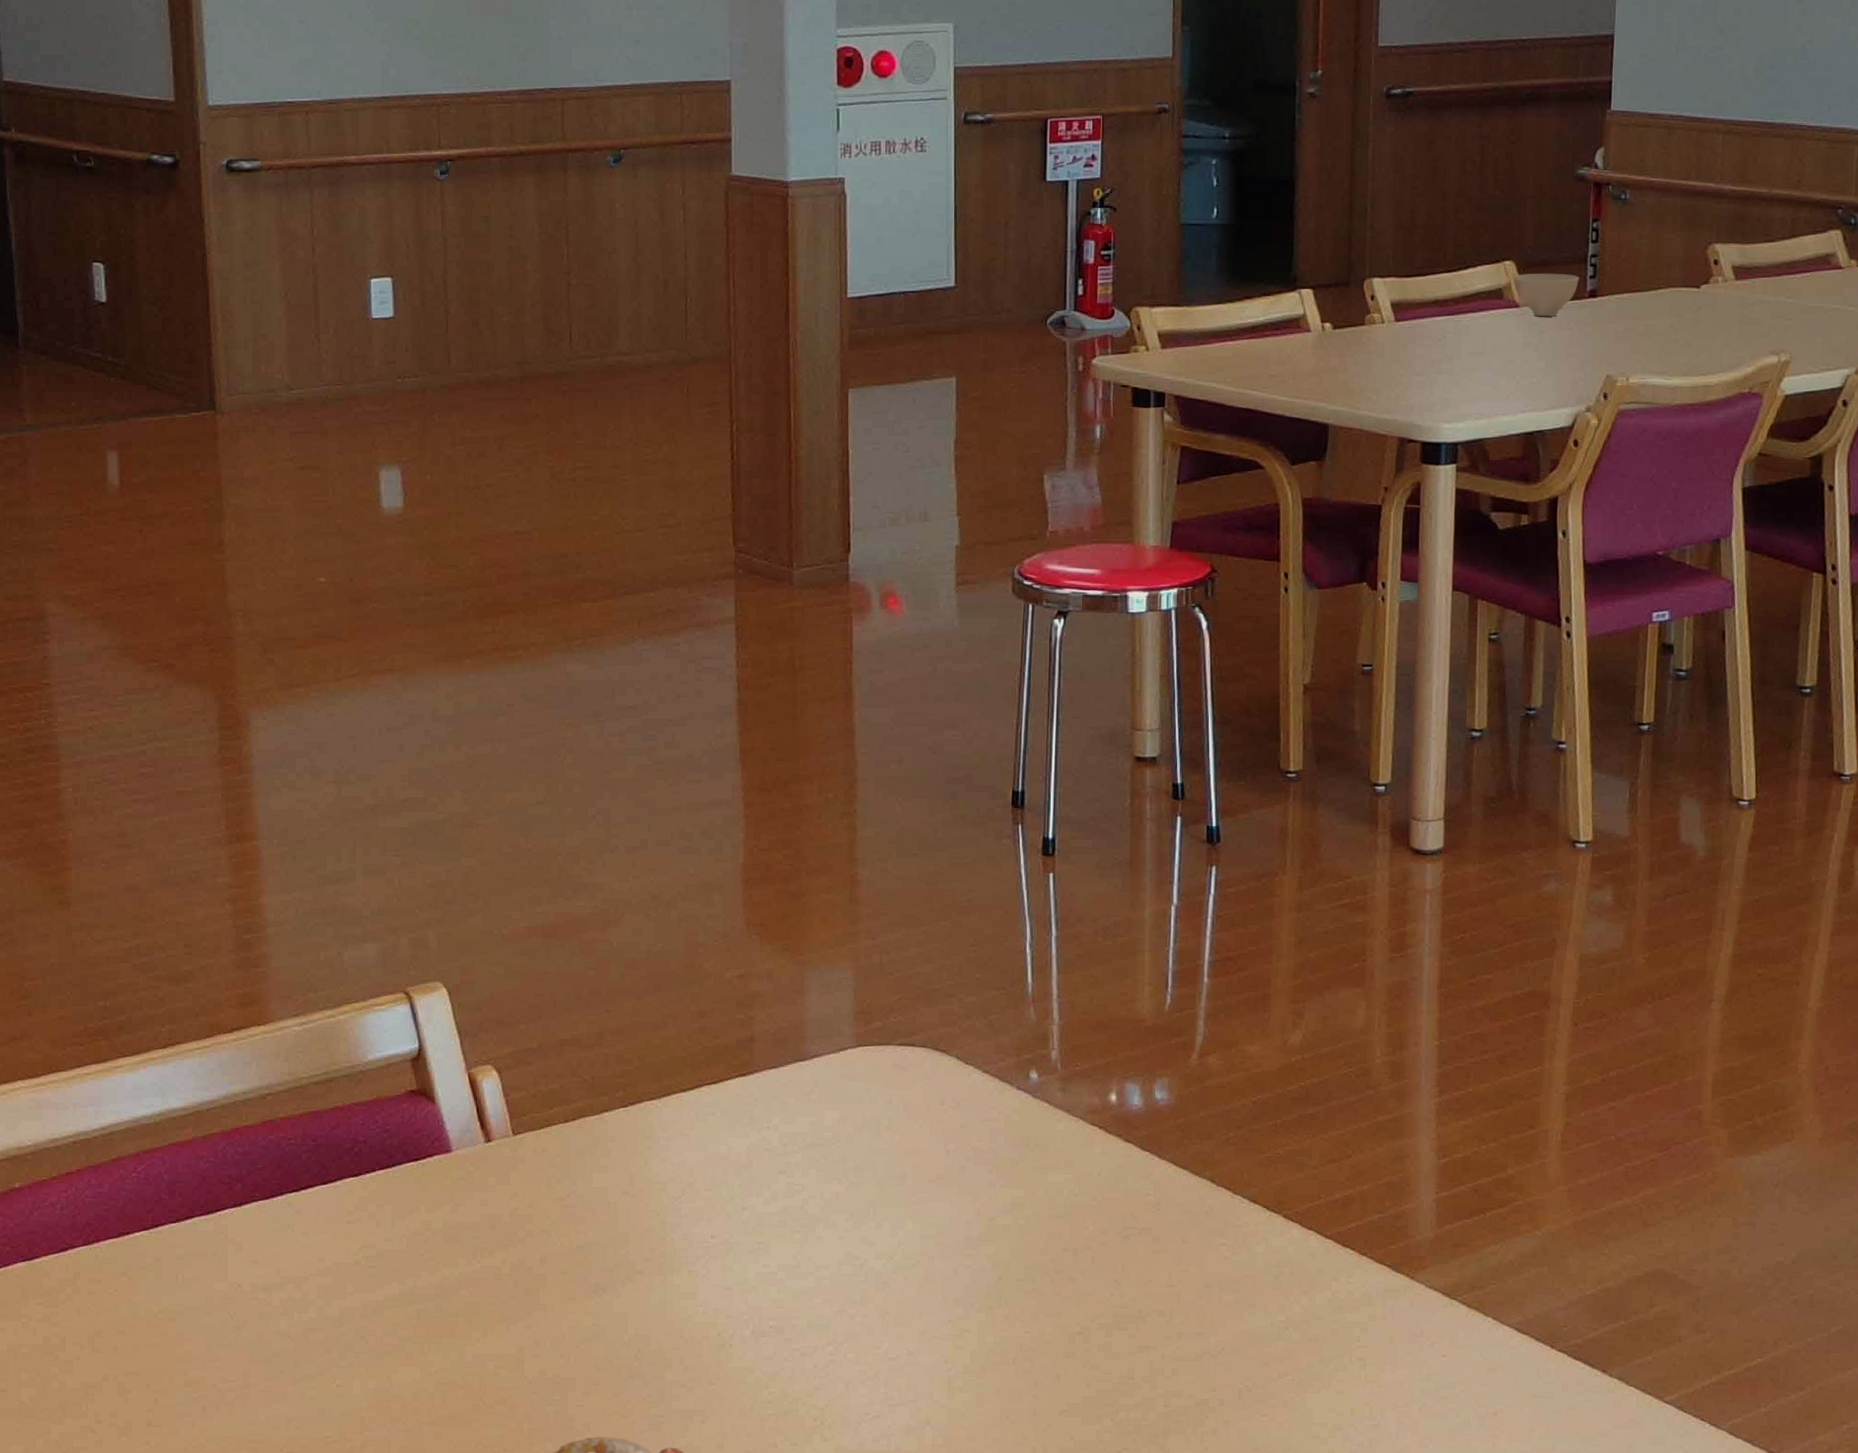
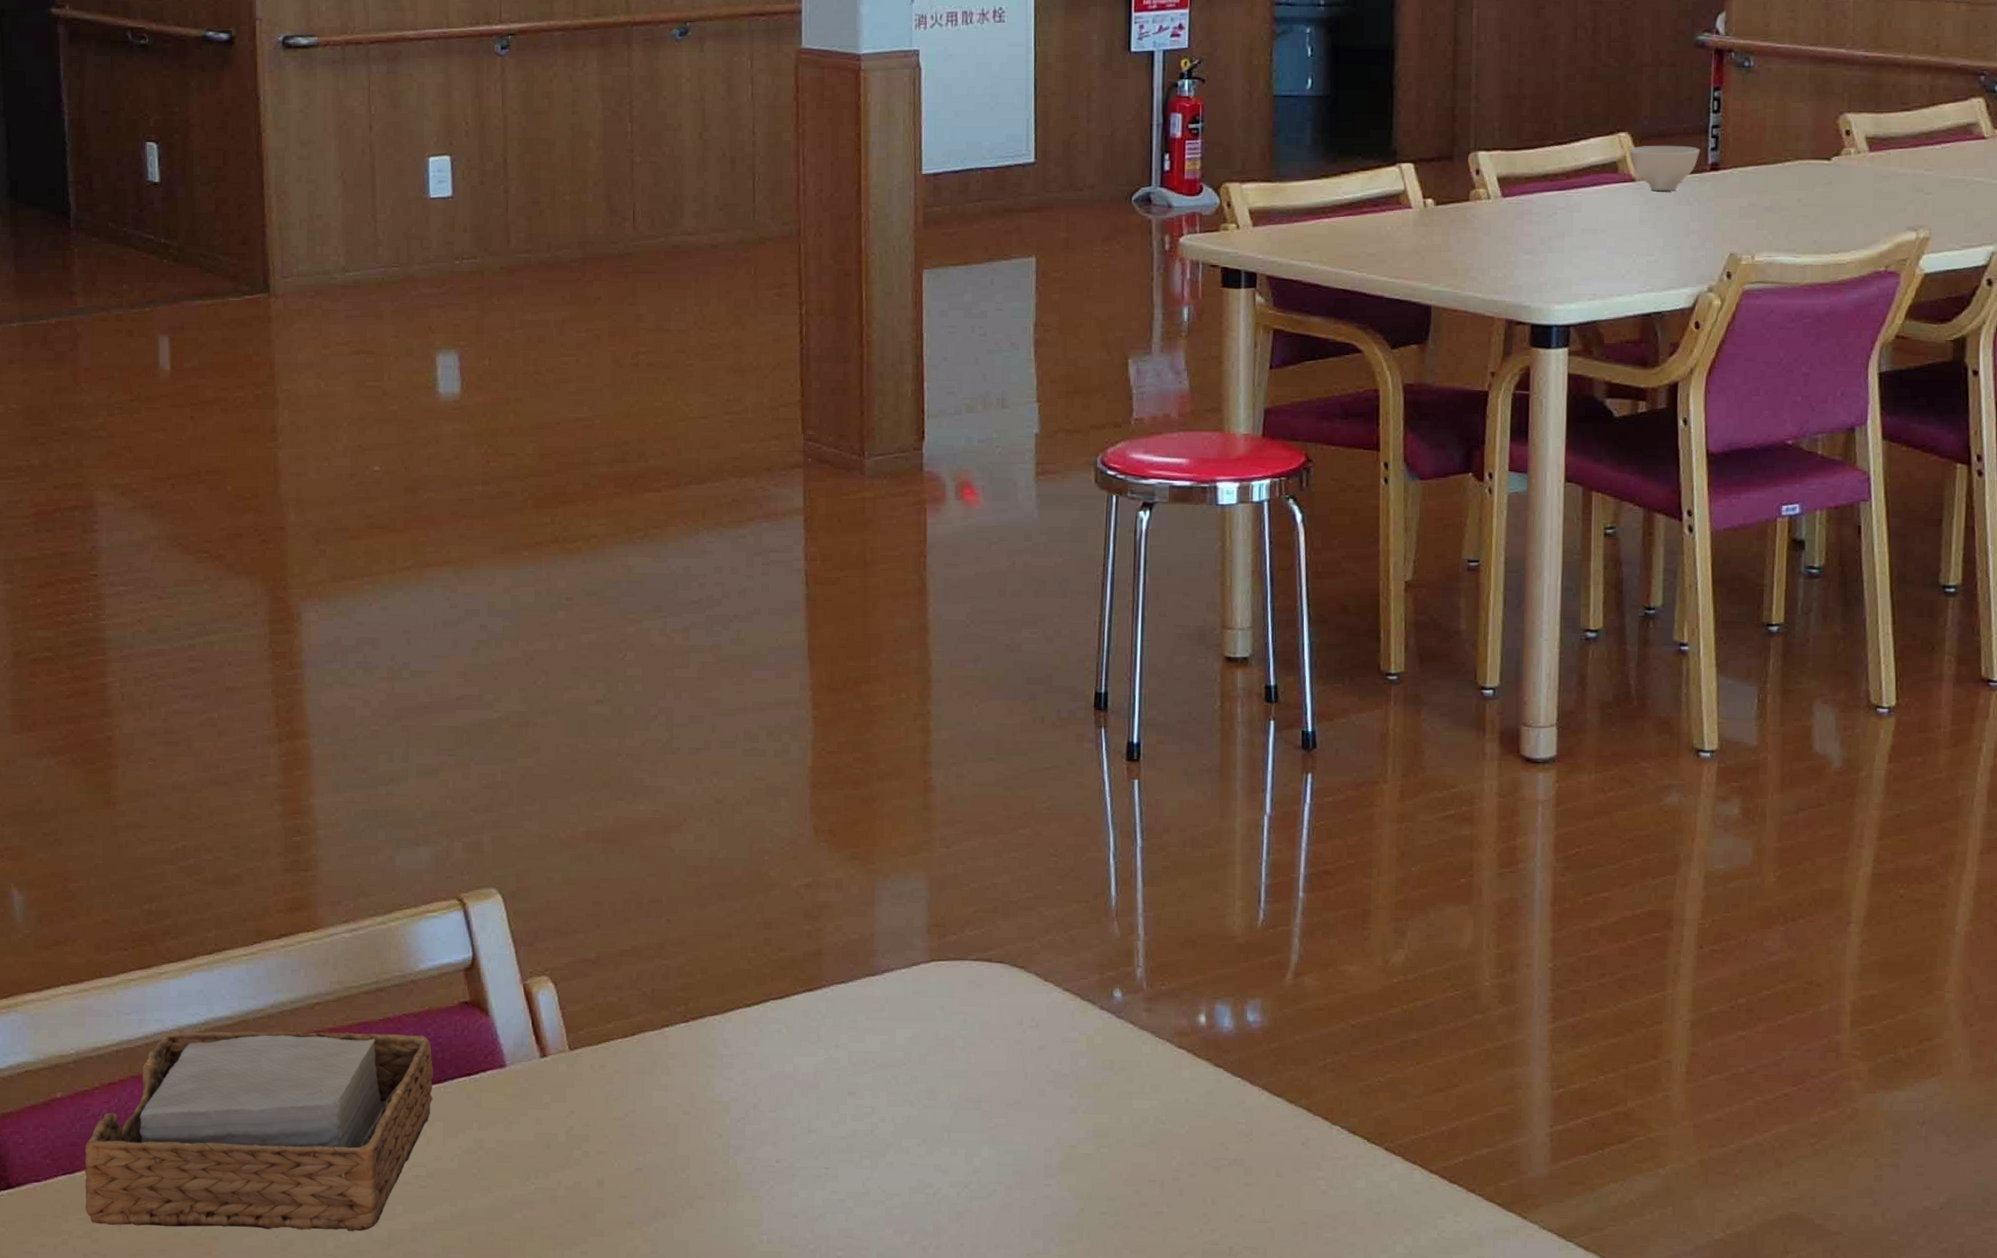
napkin holder: none [44,1121,383,1311] -> present [85,1031,434,1232]

